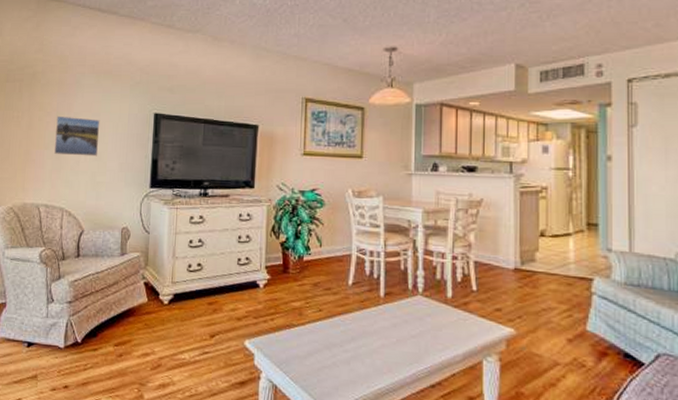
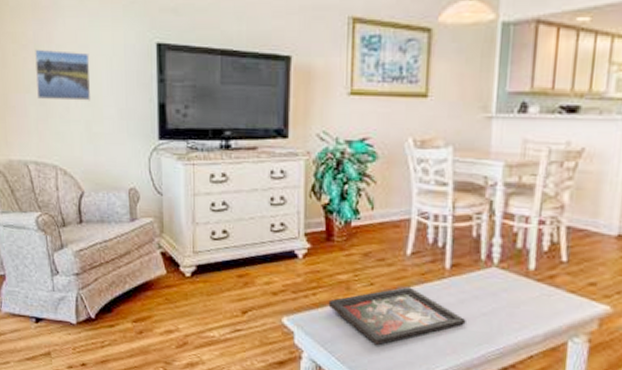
decorative tray: none [284,312,399,365] -> present [328,287,466,345]

